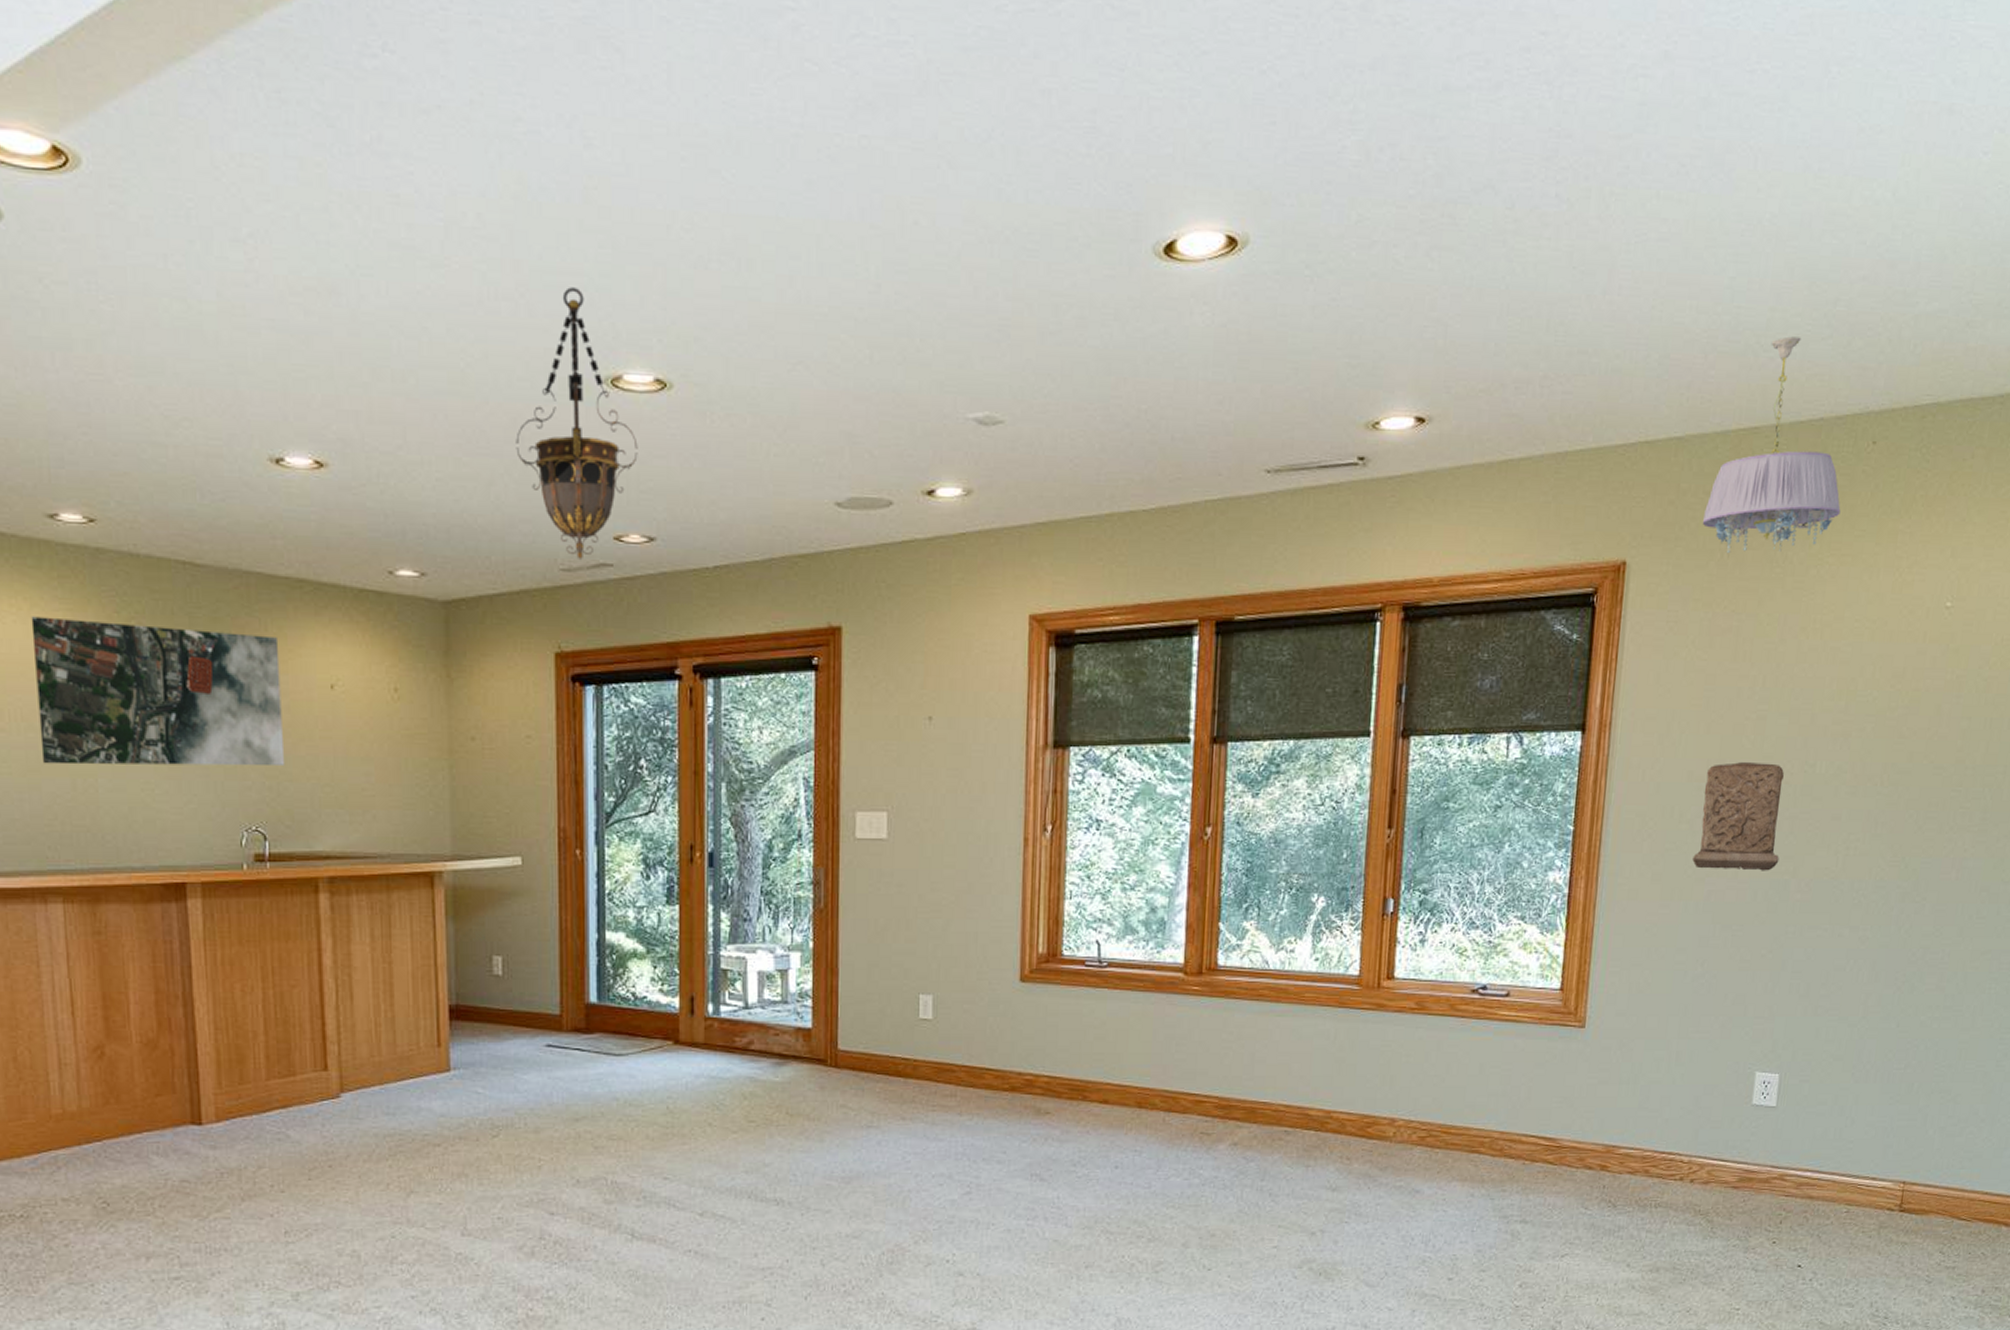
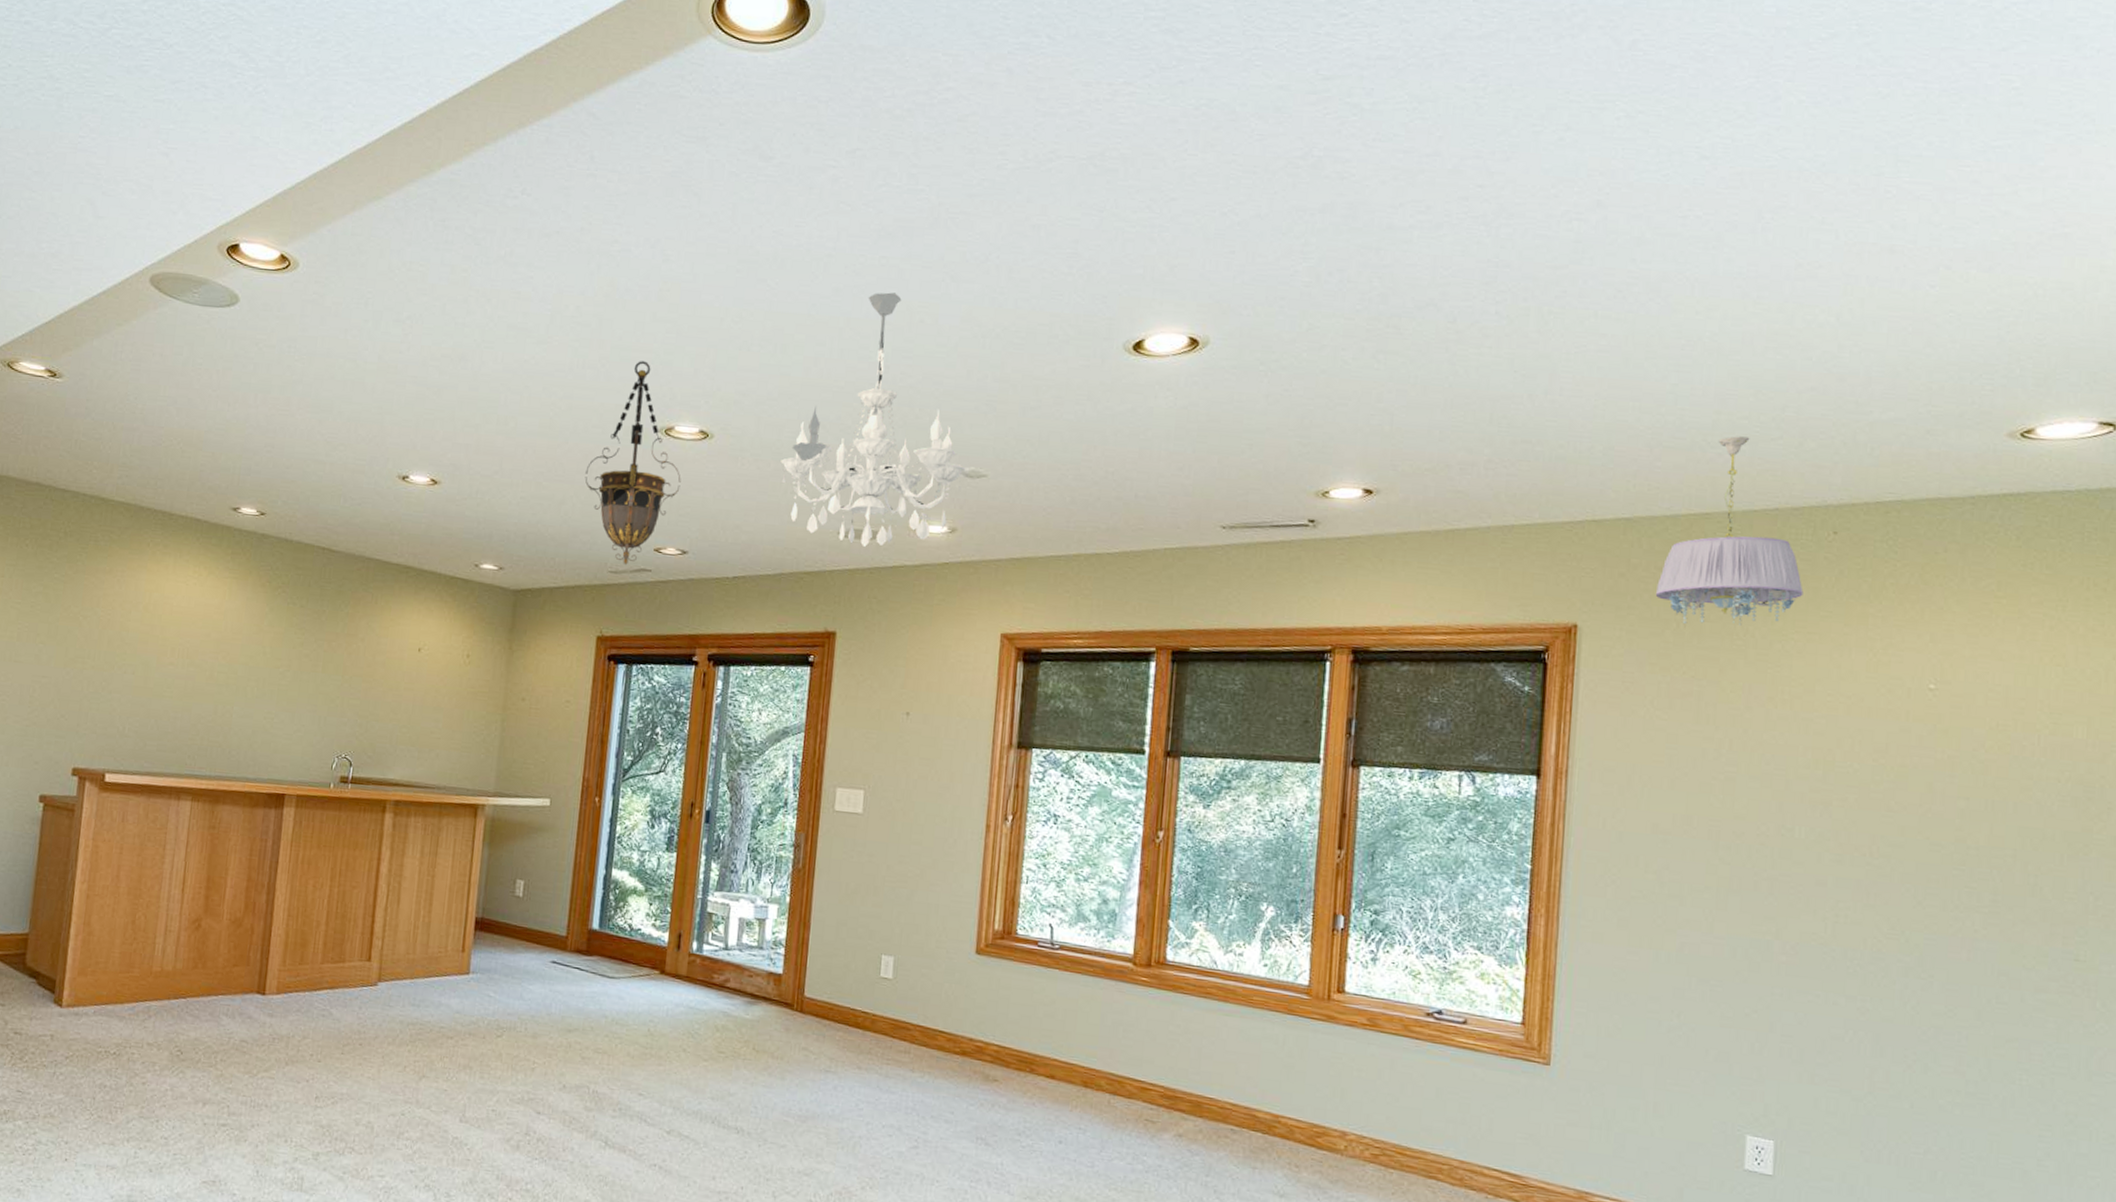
aerial map: present [31,616,285,766] -> none [196,581,384,708]
chandelier: none [759,184,979,519] -> present [781,292,966,547]
carved panel: present [1692,762,1784,871] -> none [1662,819,1759,930]

